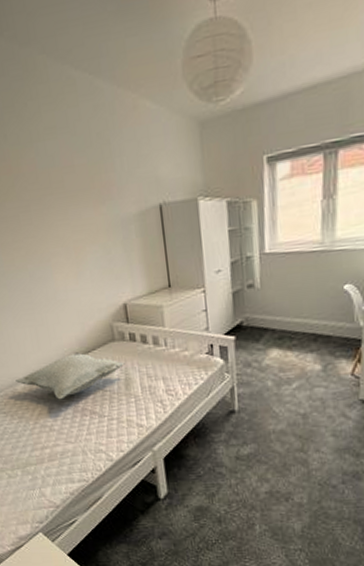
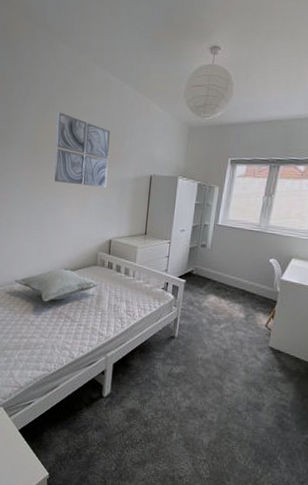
wall art: none [11,141,103,242] -> present [54,112,110,187]

